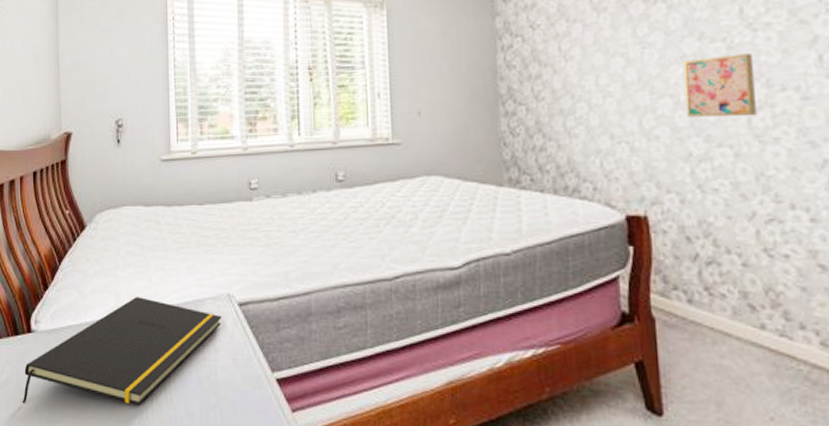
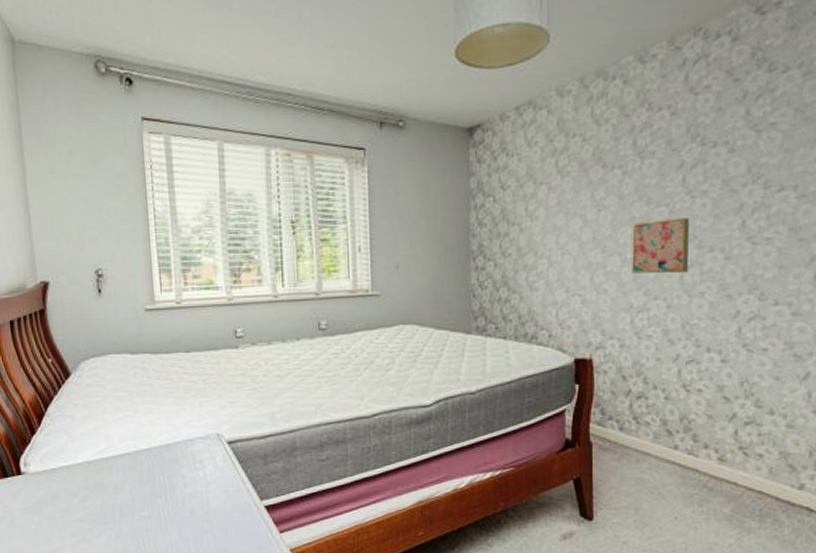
notepad: present [22,297,222,405] -> none [17,439,212,539]

